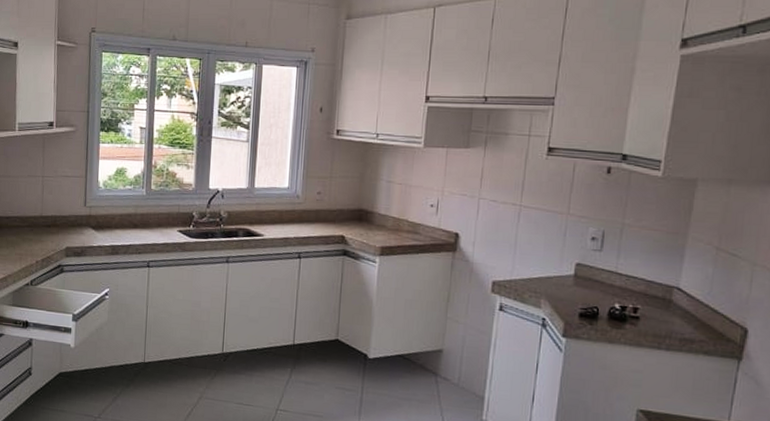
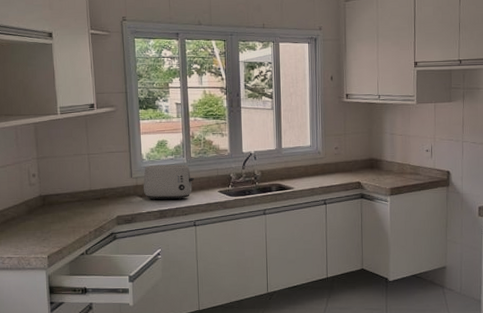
toaster: none [96,194,153,237] -> present [143,164,195,201]

